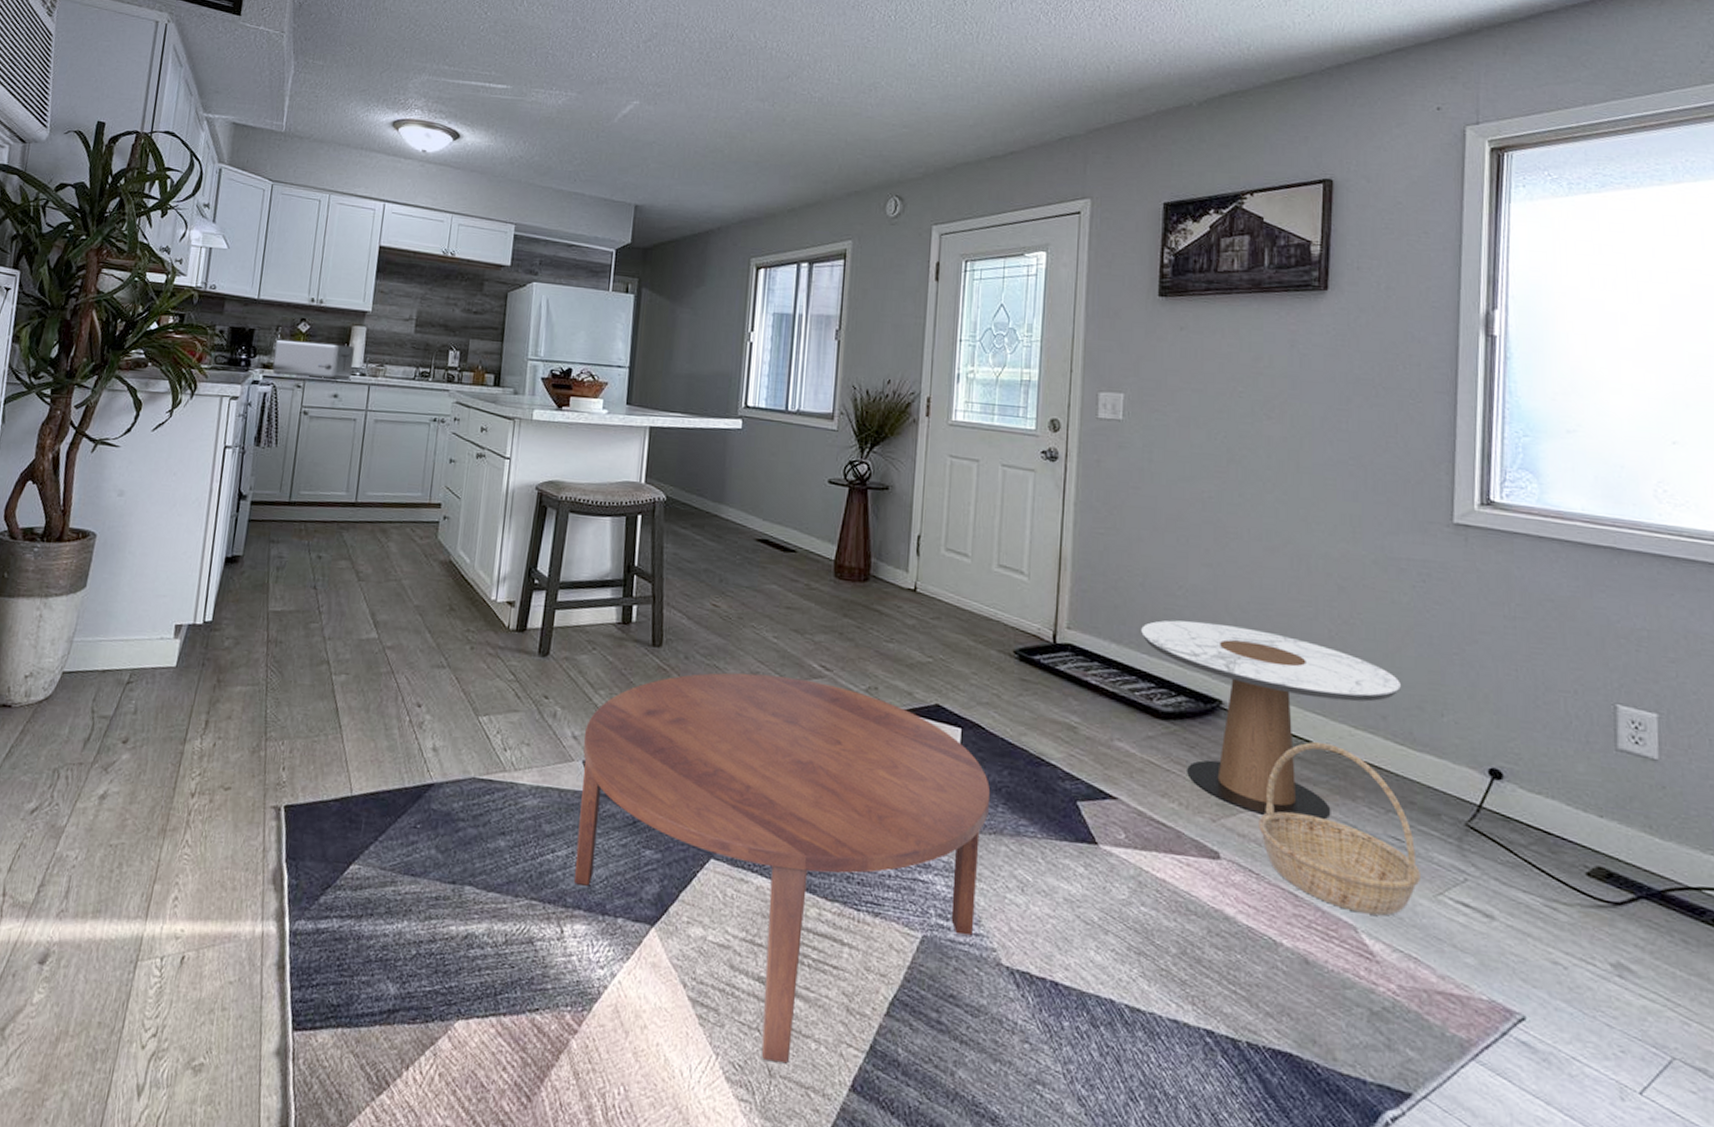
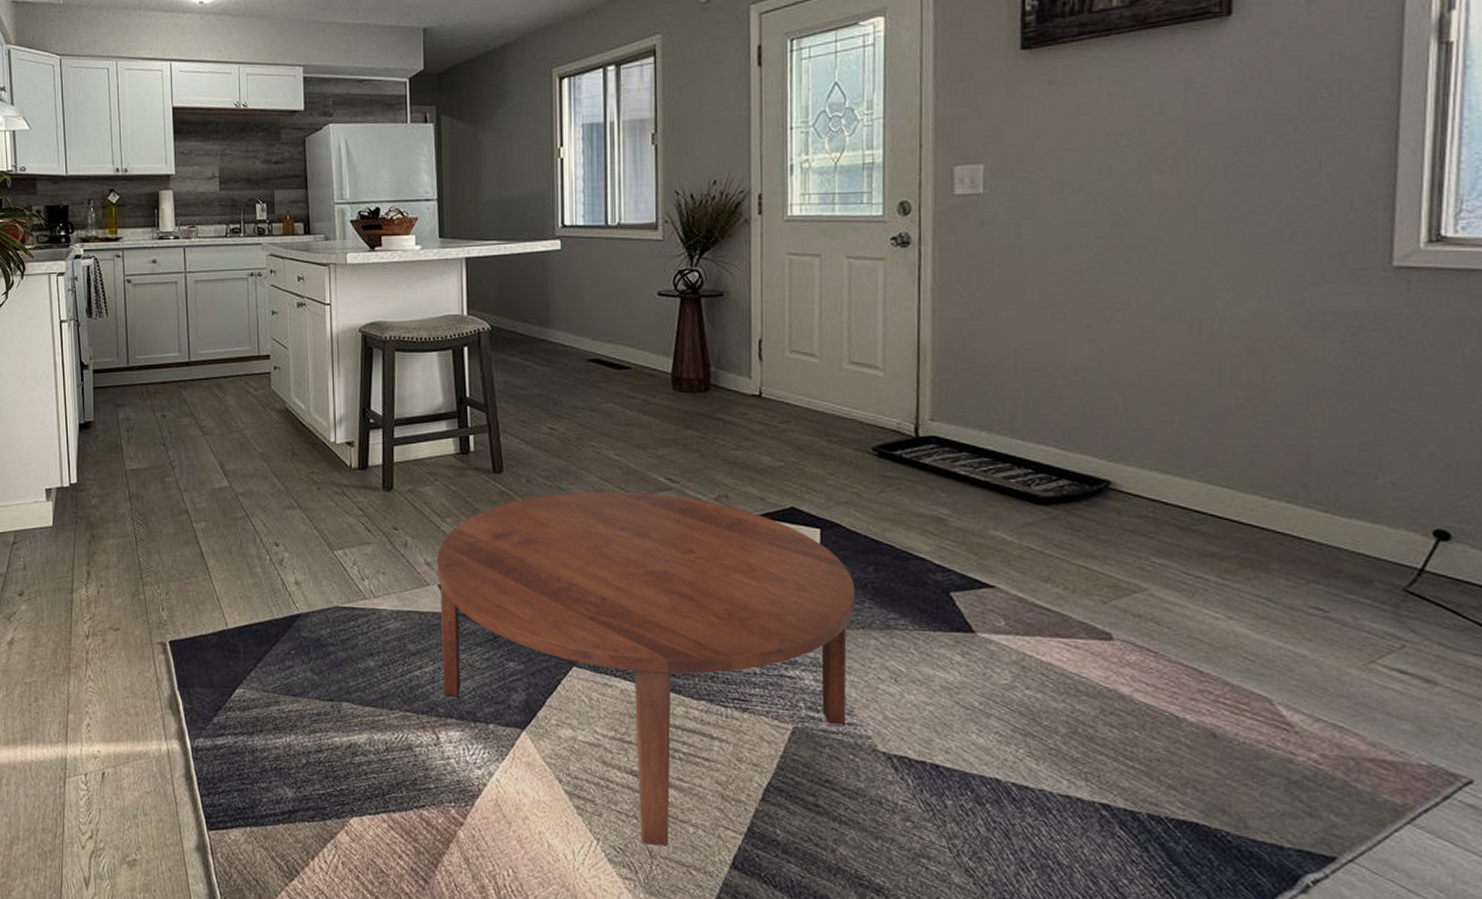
toaster: present [272,339,354,380] -> none [89,210,166,247]
side table: present [1141,620,1401,820] -> none [1015,401,1325,595]
basket: present [1258,742,1420,916] -> none [1156,516,1348,687]

